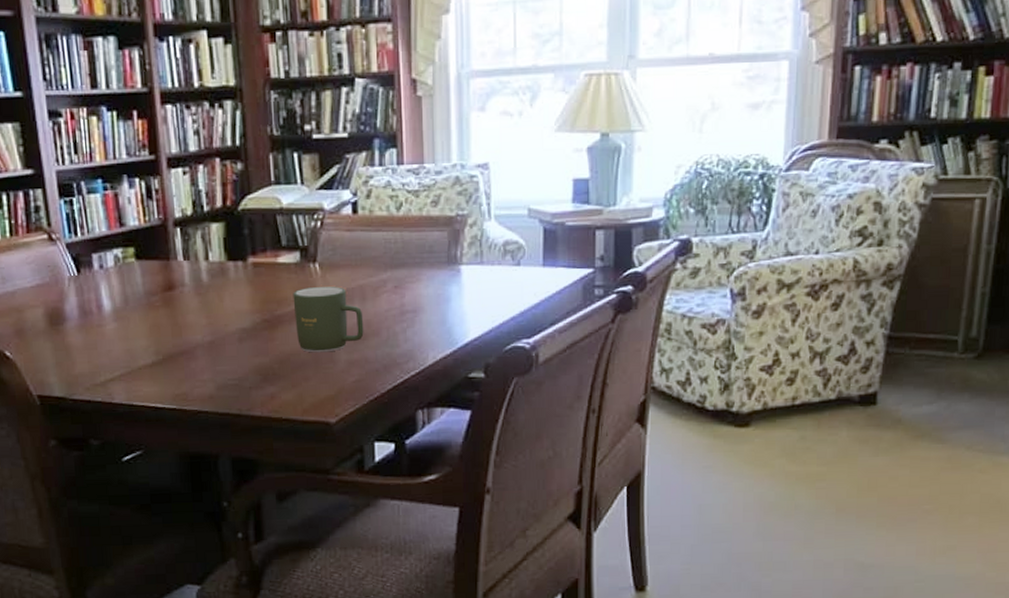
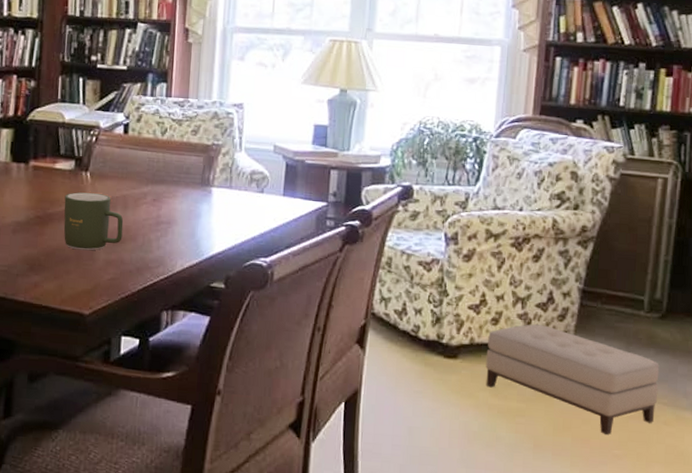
ottoman: none [781,380,975,490] -> present [485,324,659,435]

